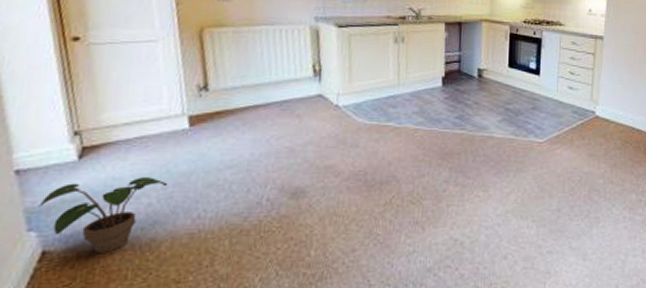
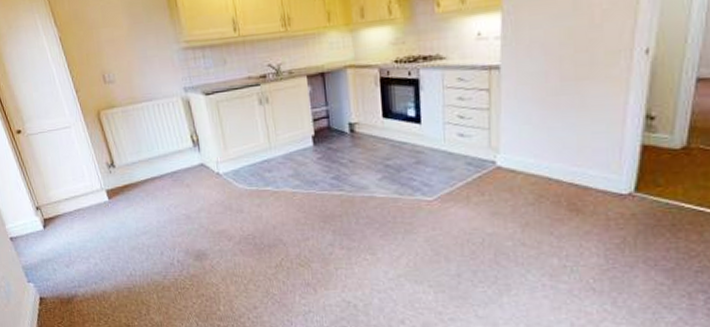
potted plant: present [39,177,168,253] -> none [29,242,104,300]

